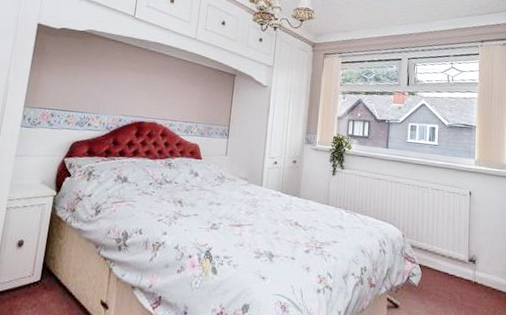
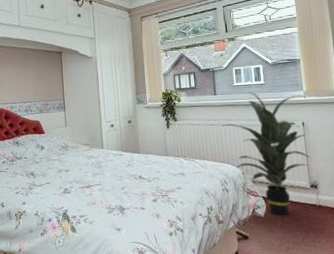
indoor plant: none [389,151,477,288] -> present [222,92,310,215]

